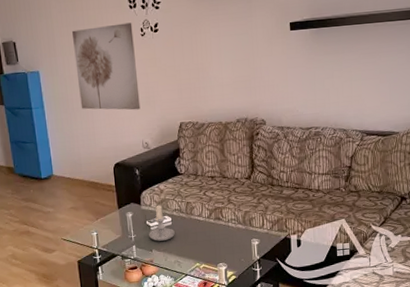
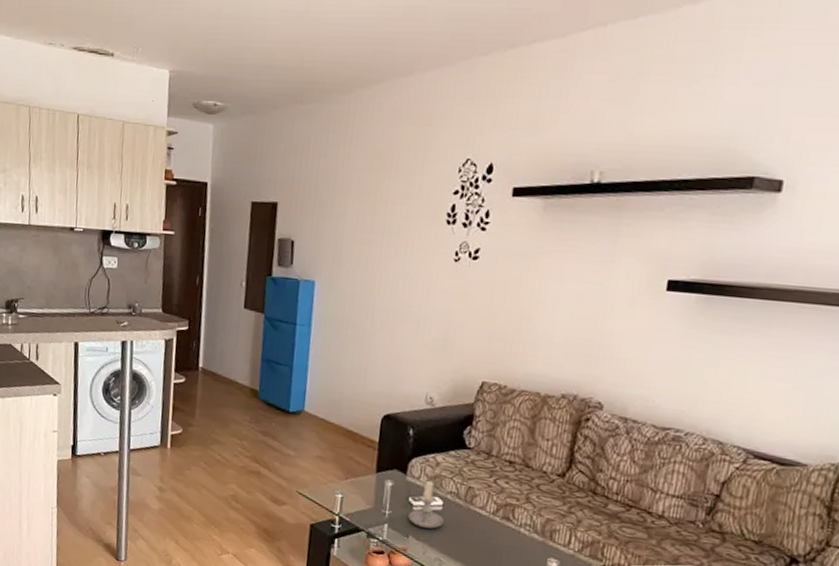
wall art: present [72,22,141,110] -> none [357,239,446,354]

